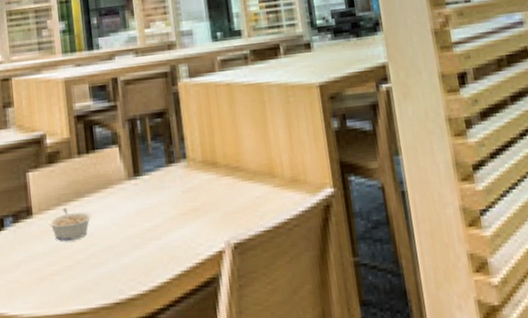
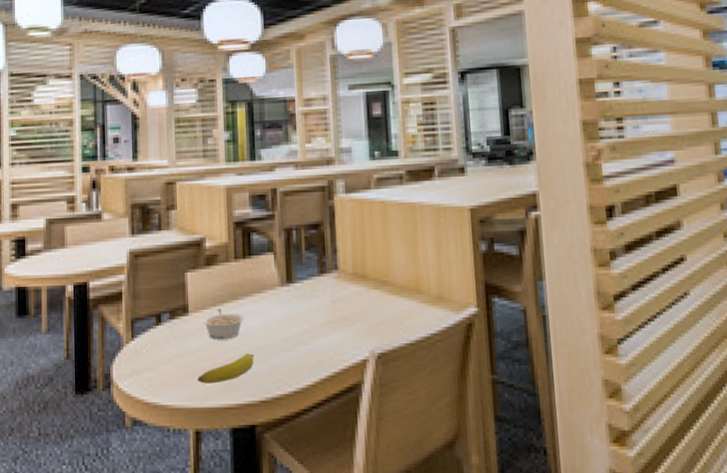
banana: none [46,253,105,290] -> present [198,353,254,384]

